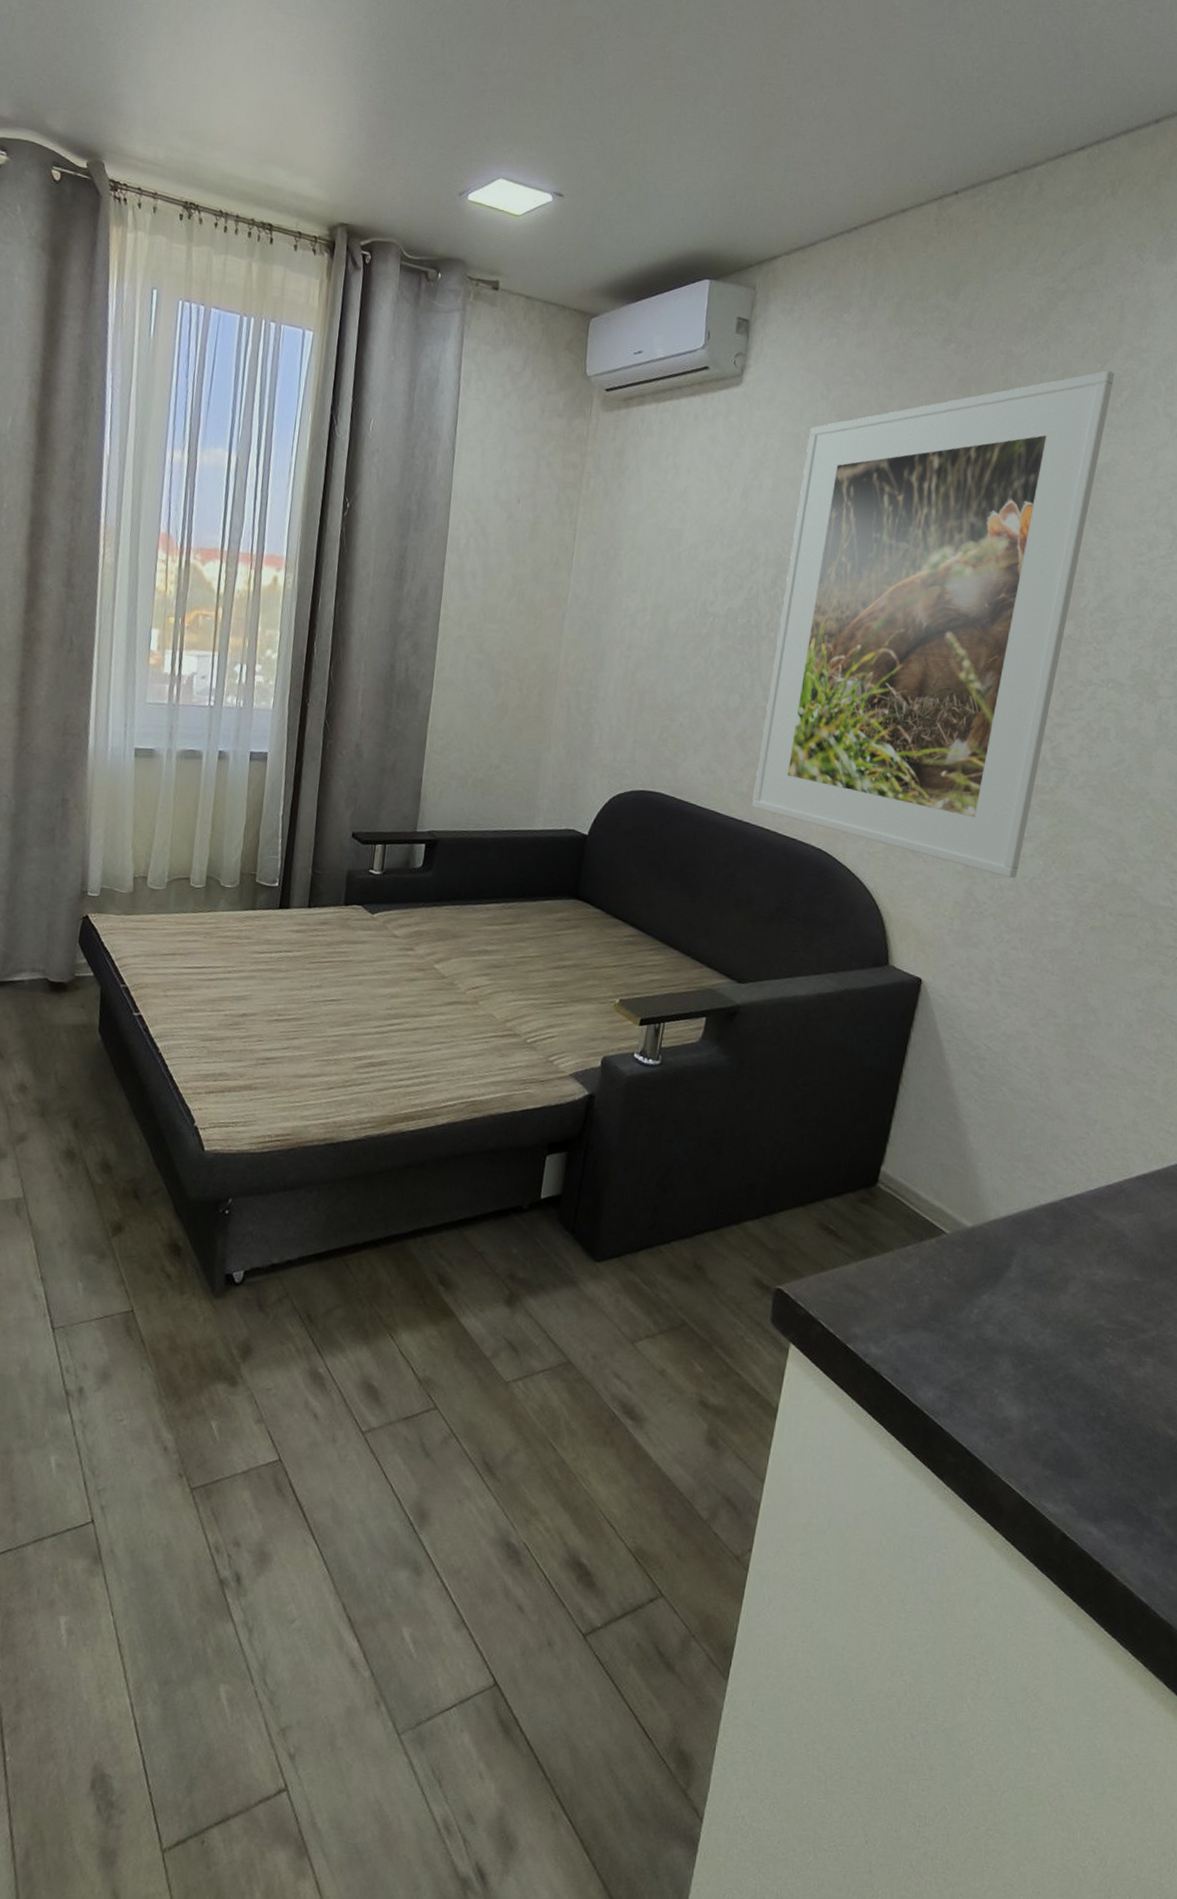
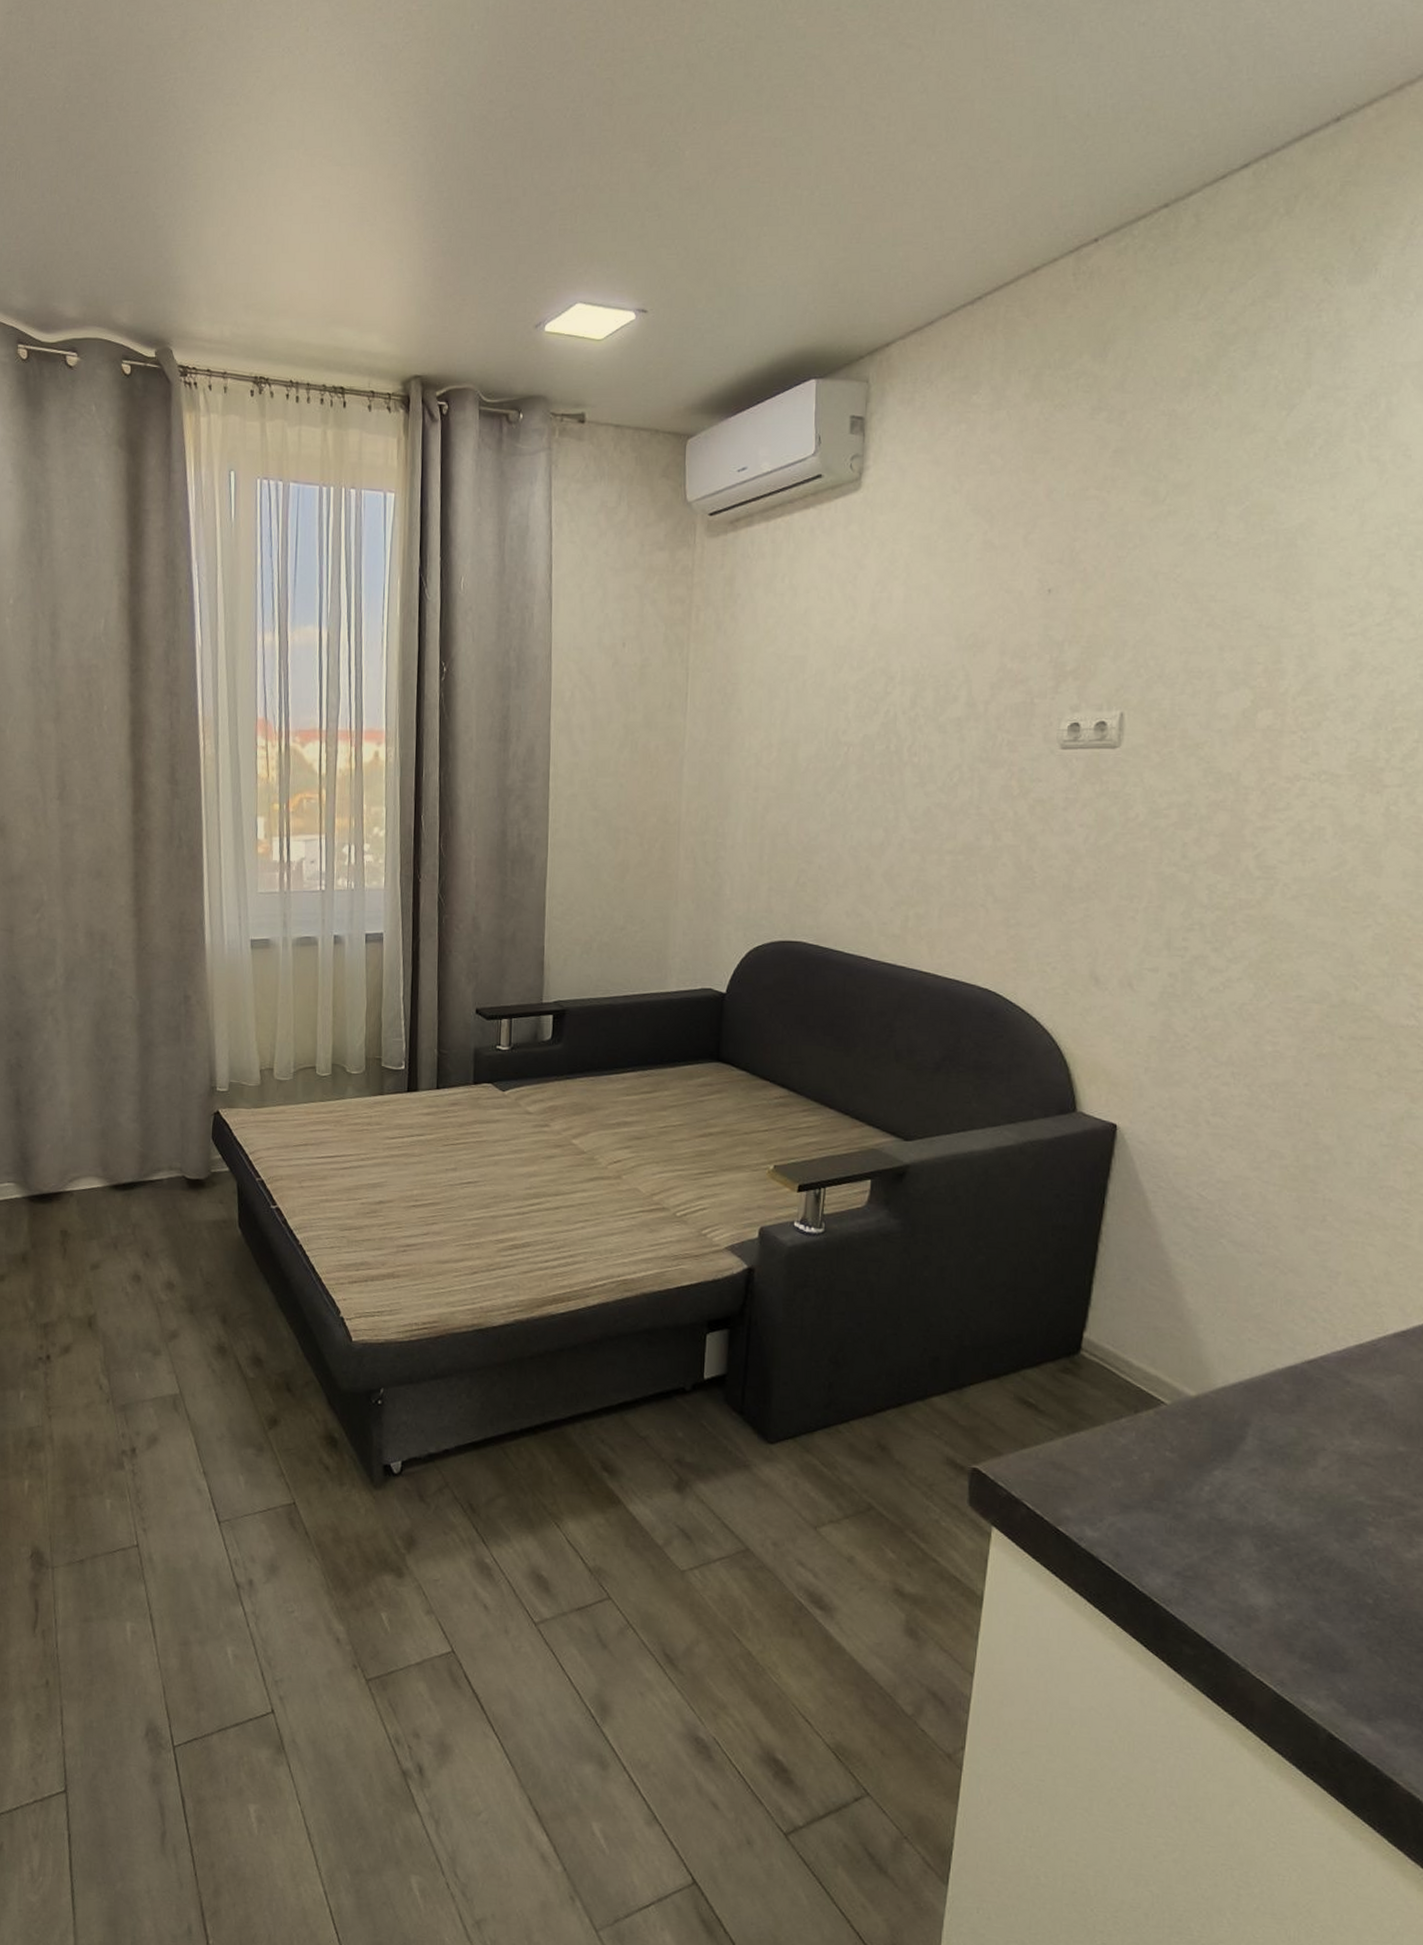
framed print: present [752,370,1115,879] -> none [906,417,1304,1006]

